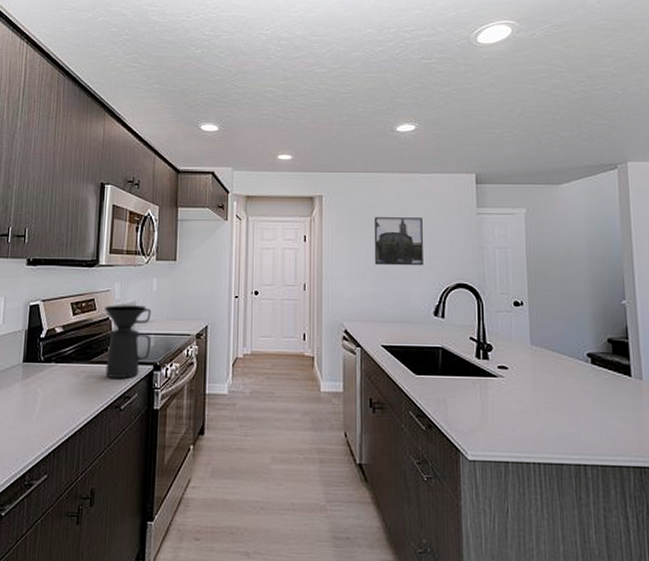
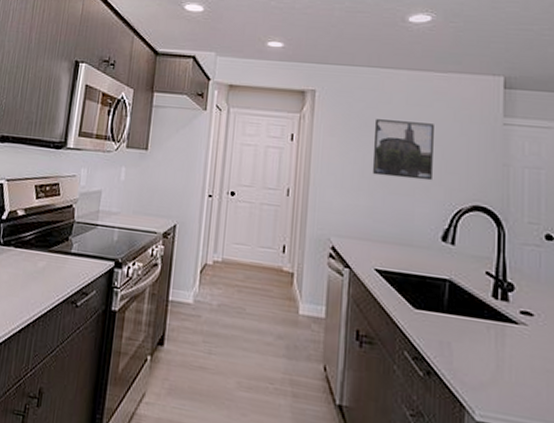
coffee maker: present [105,305,152,378] -> none [64,192,118,273]

